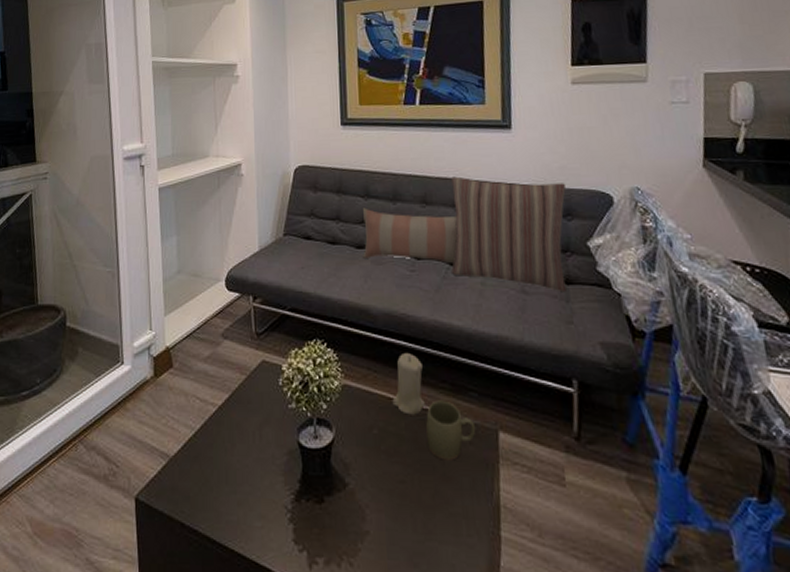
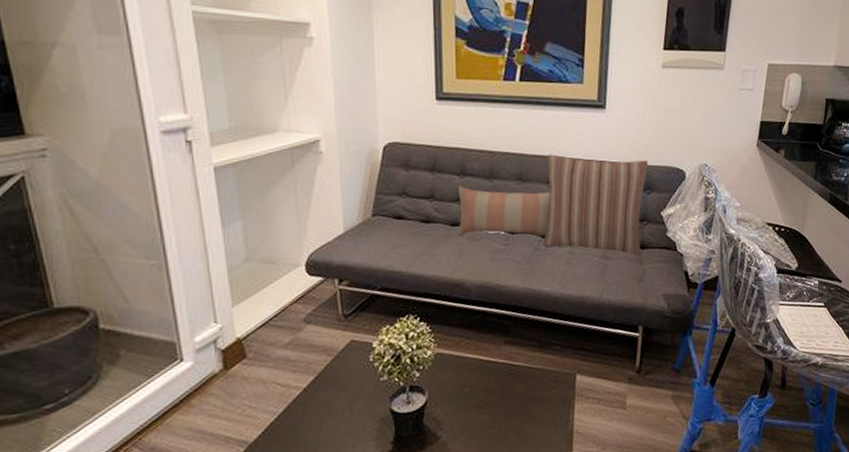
candle: present [392,352,425,415] -> none [483,318,513,372]
mug: present [426,400,476,461] -> none [514,355,557,404]

